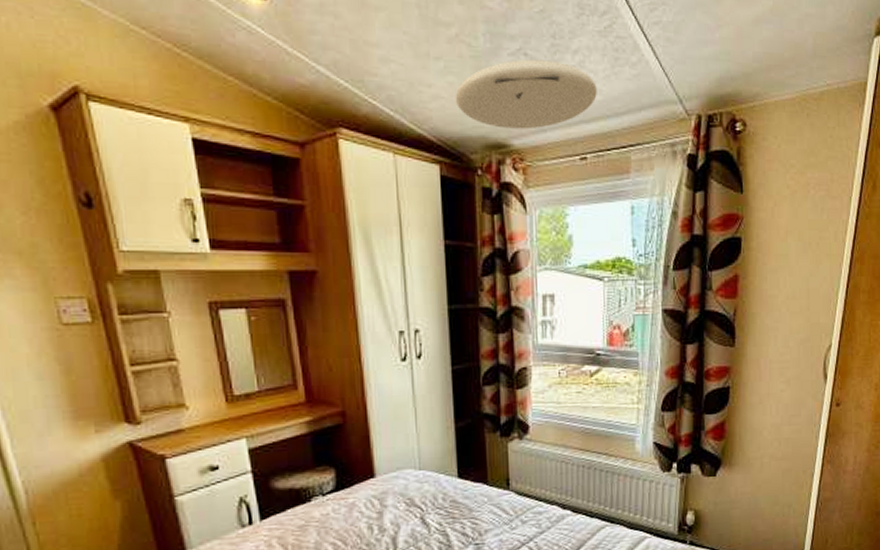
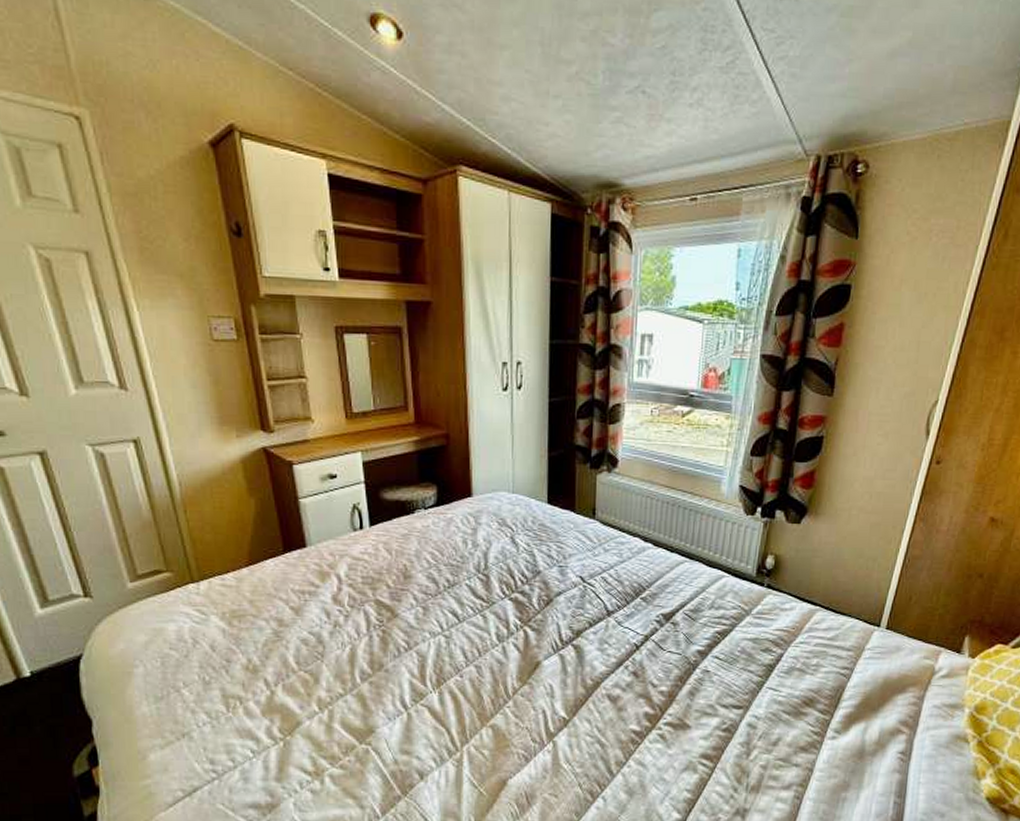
ceiling light: present [454,59,597,130] -> none [570,97,713,169]

